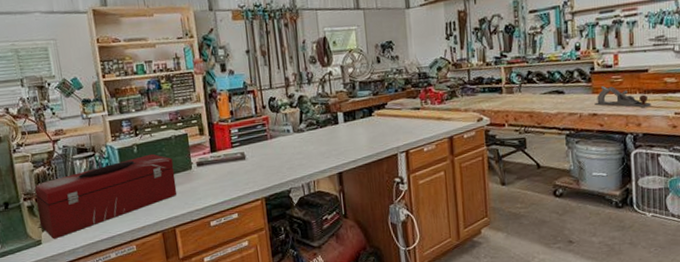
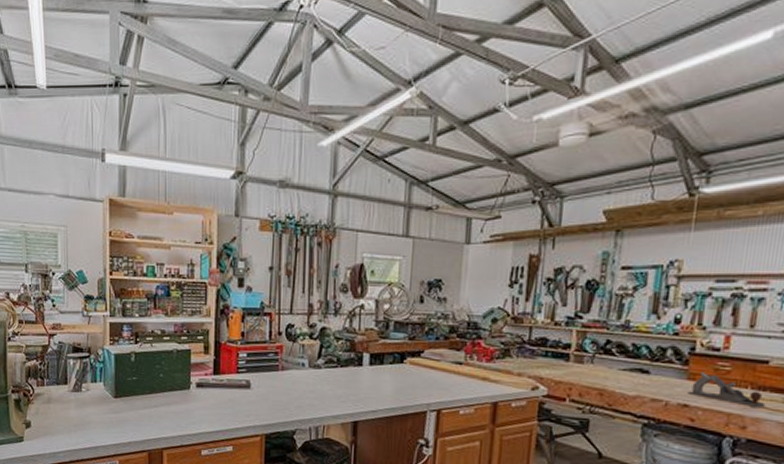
toolbox: present [34,153,177,239] -> none [24,365,171,439]

